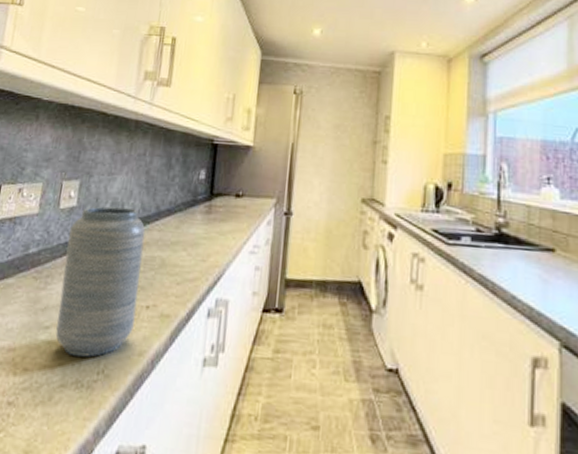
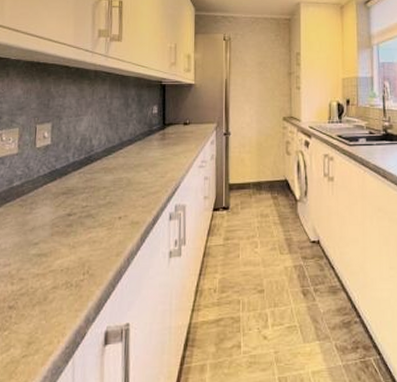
vase: present [55,206,146,358] -> none [44,142,112,264]

